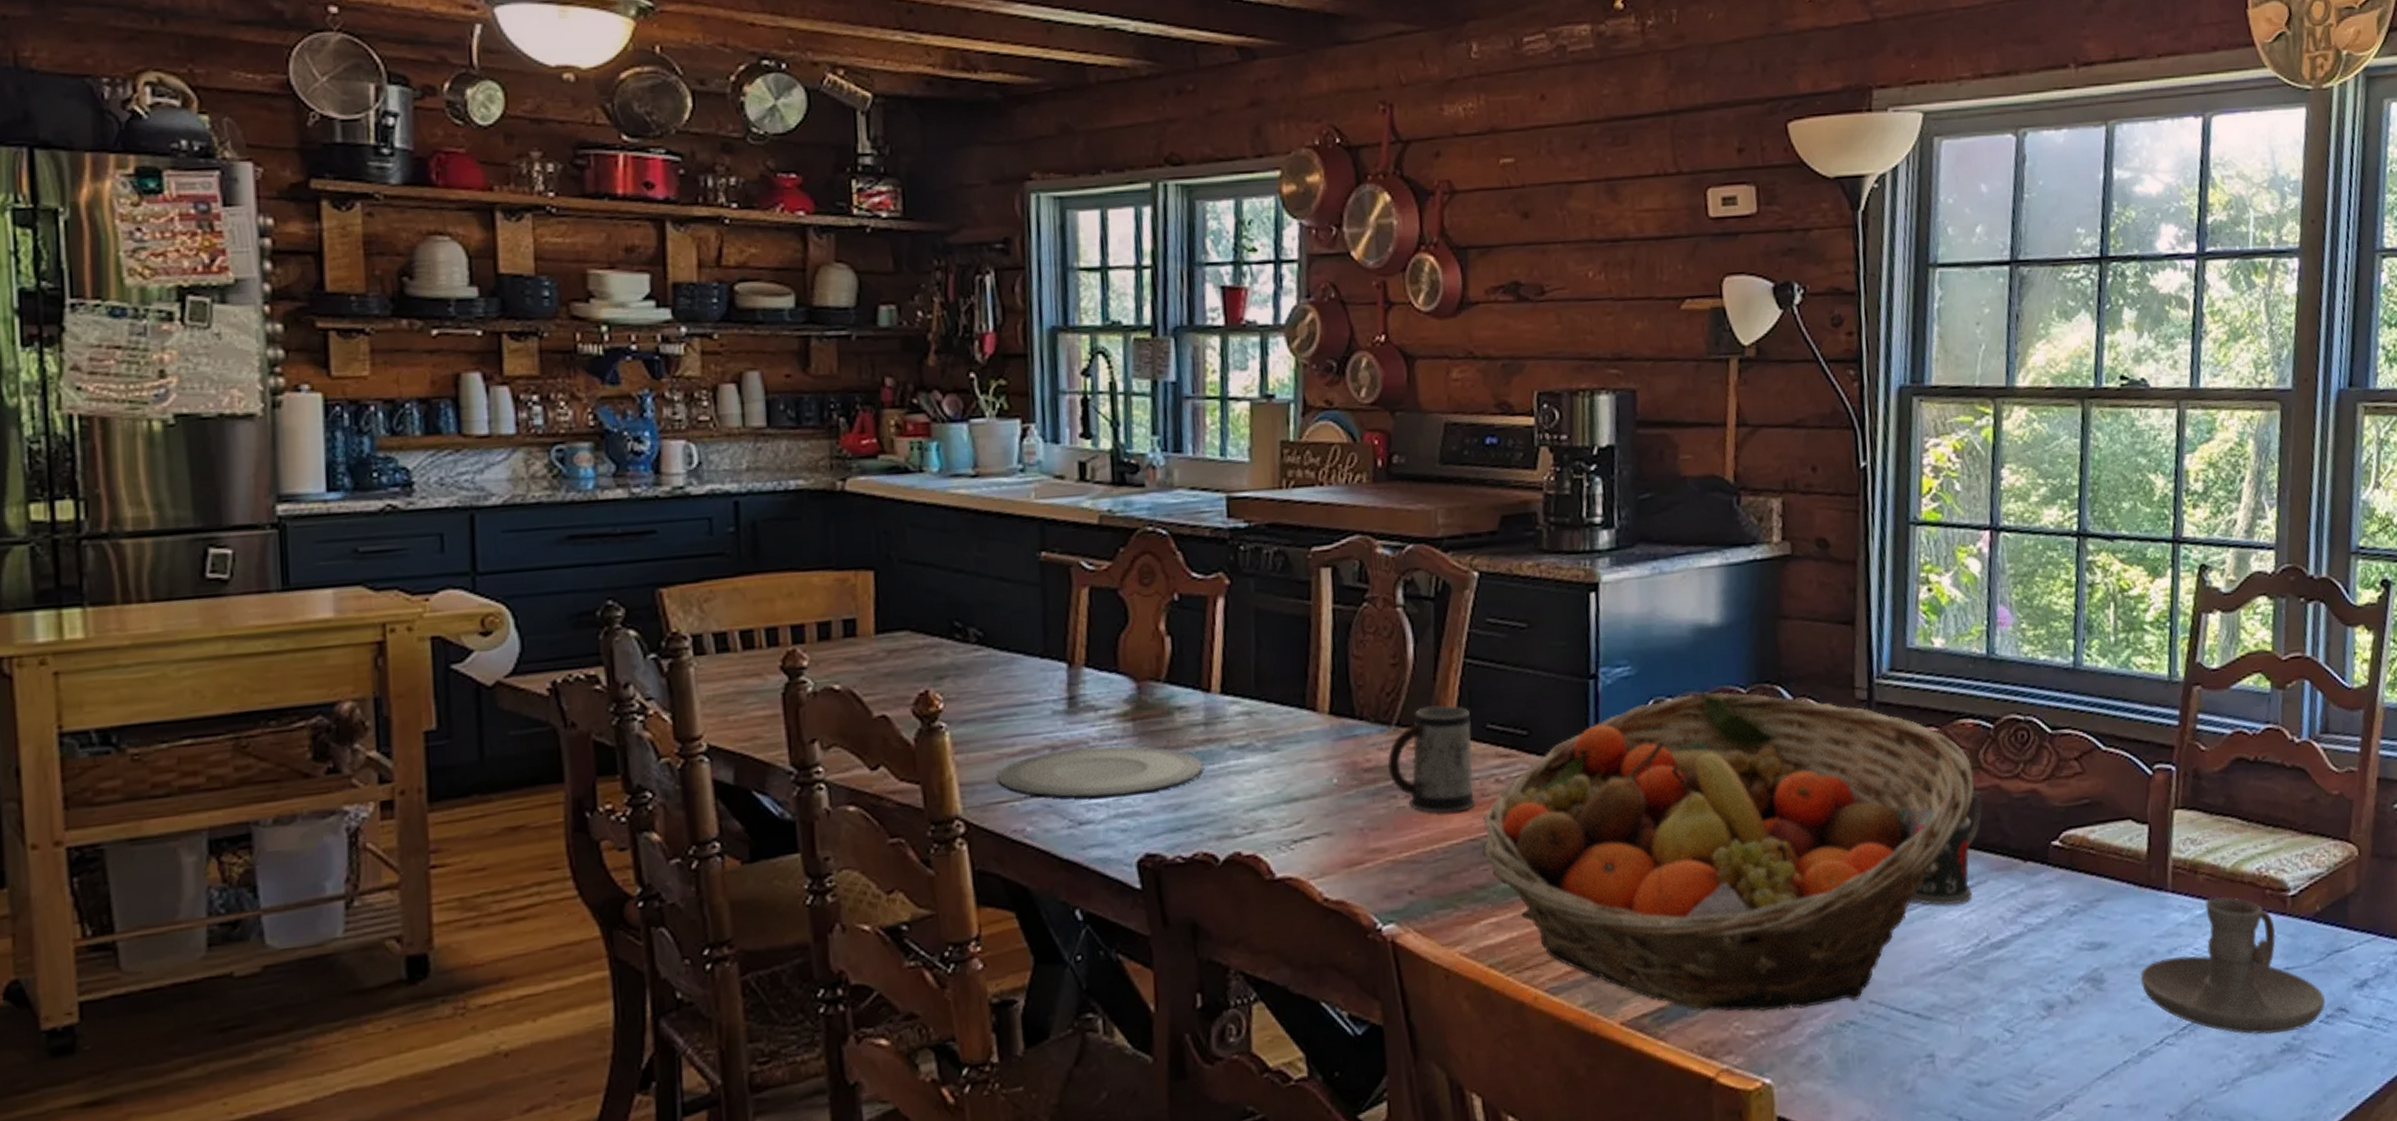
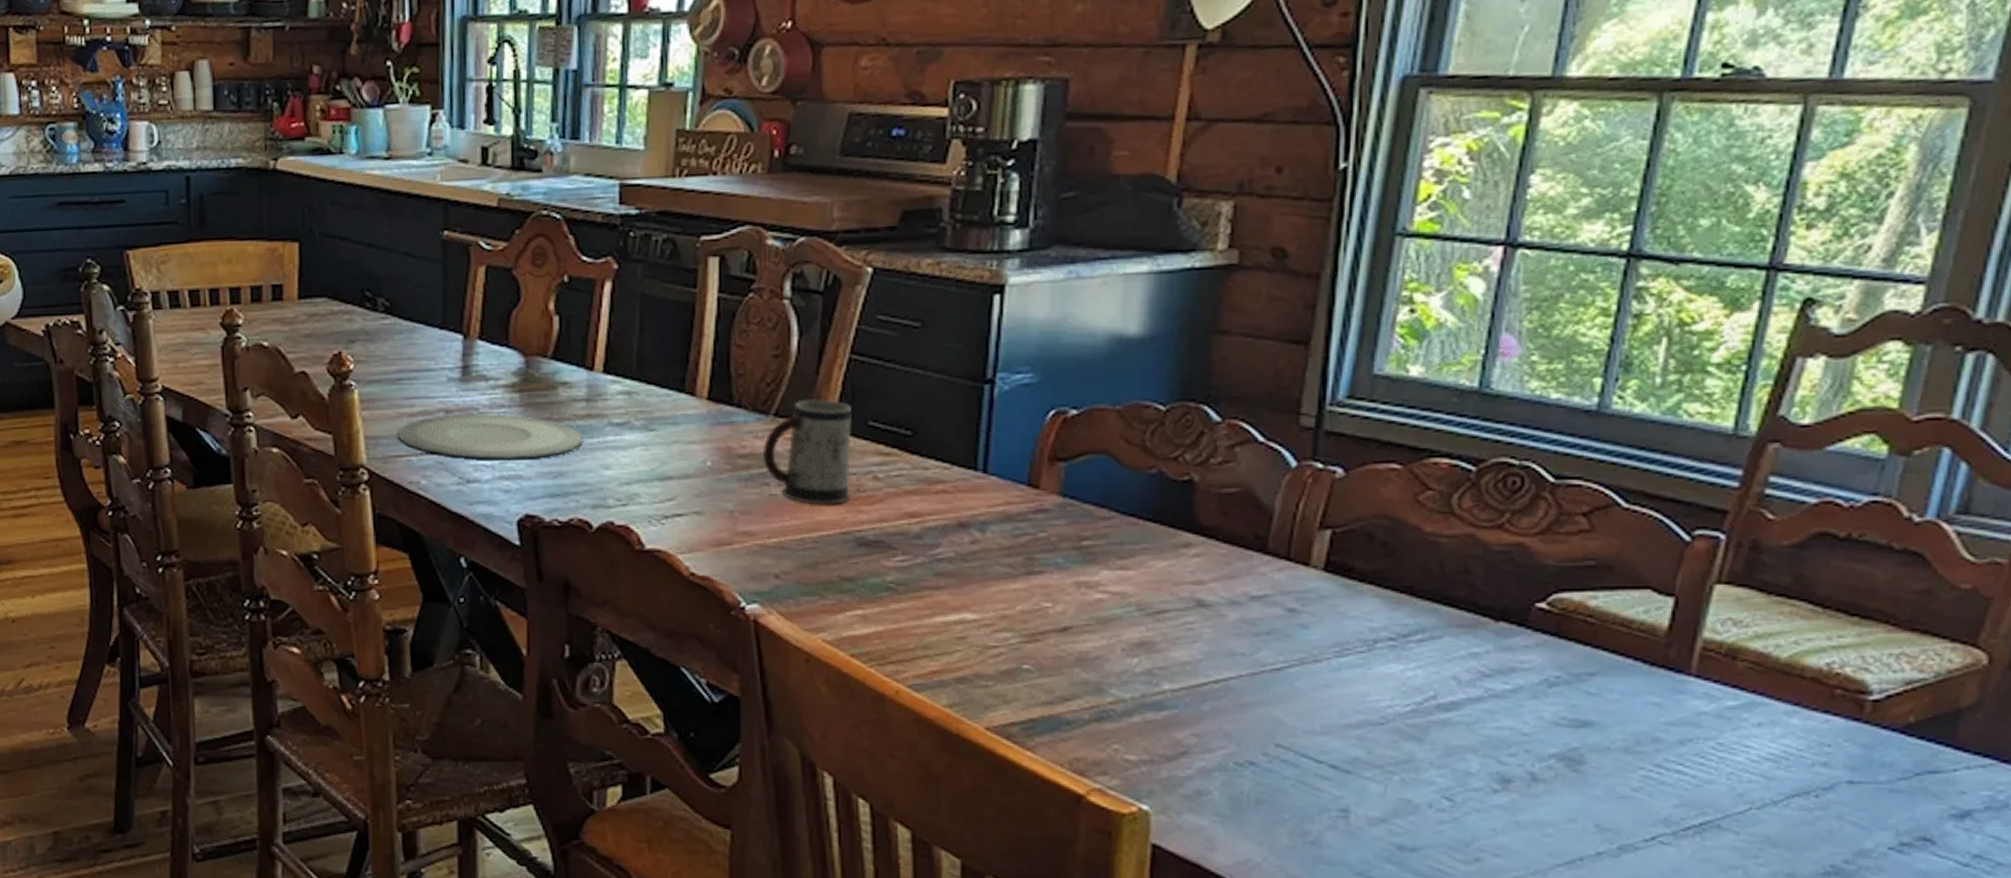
fruit basket: present [1482,692,1975,1012] -> none [853,407,1442,742]
mug: present [1910,793,1983,906] -> none [1341,541,1448,658]
candle holder: present [2140,896,2325,1035] -> none [1634,689,1902,854]

